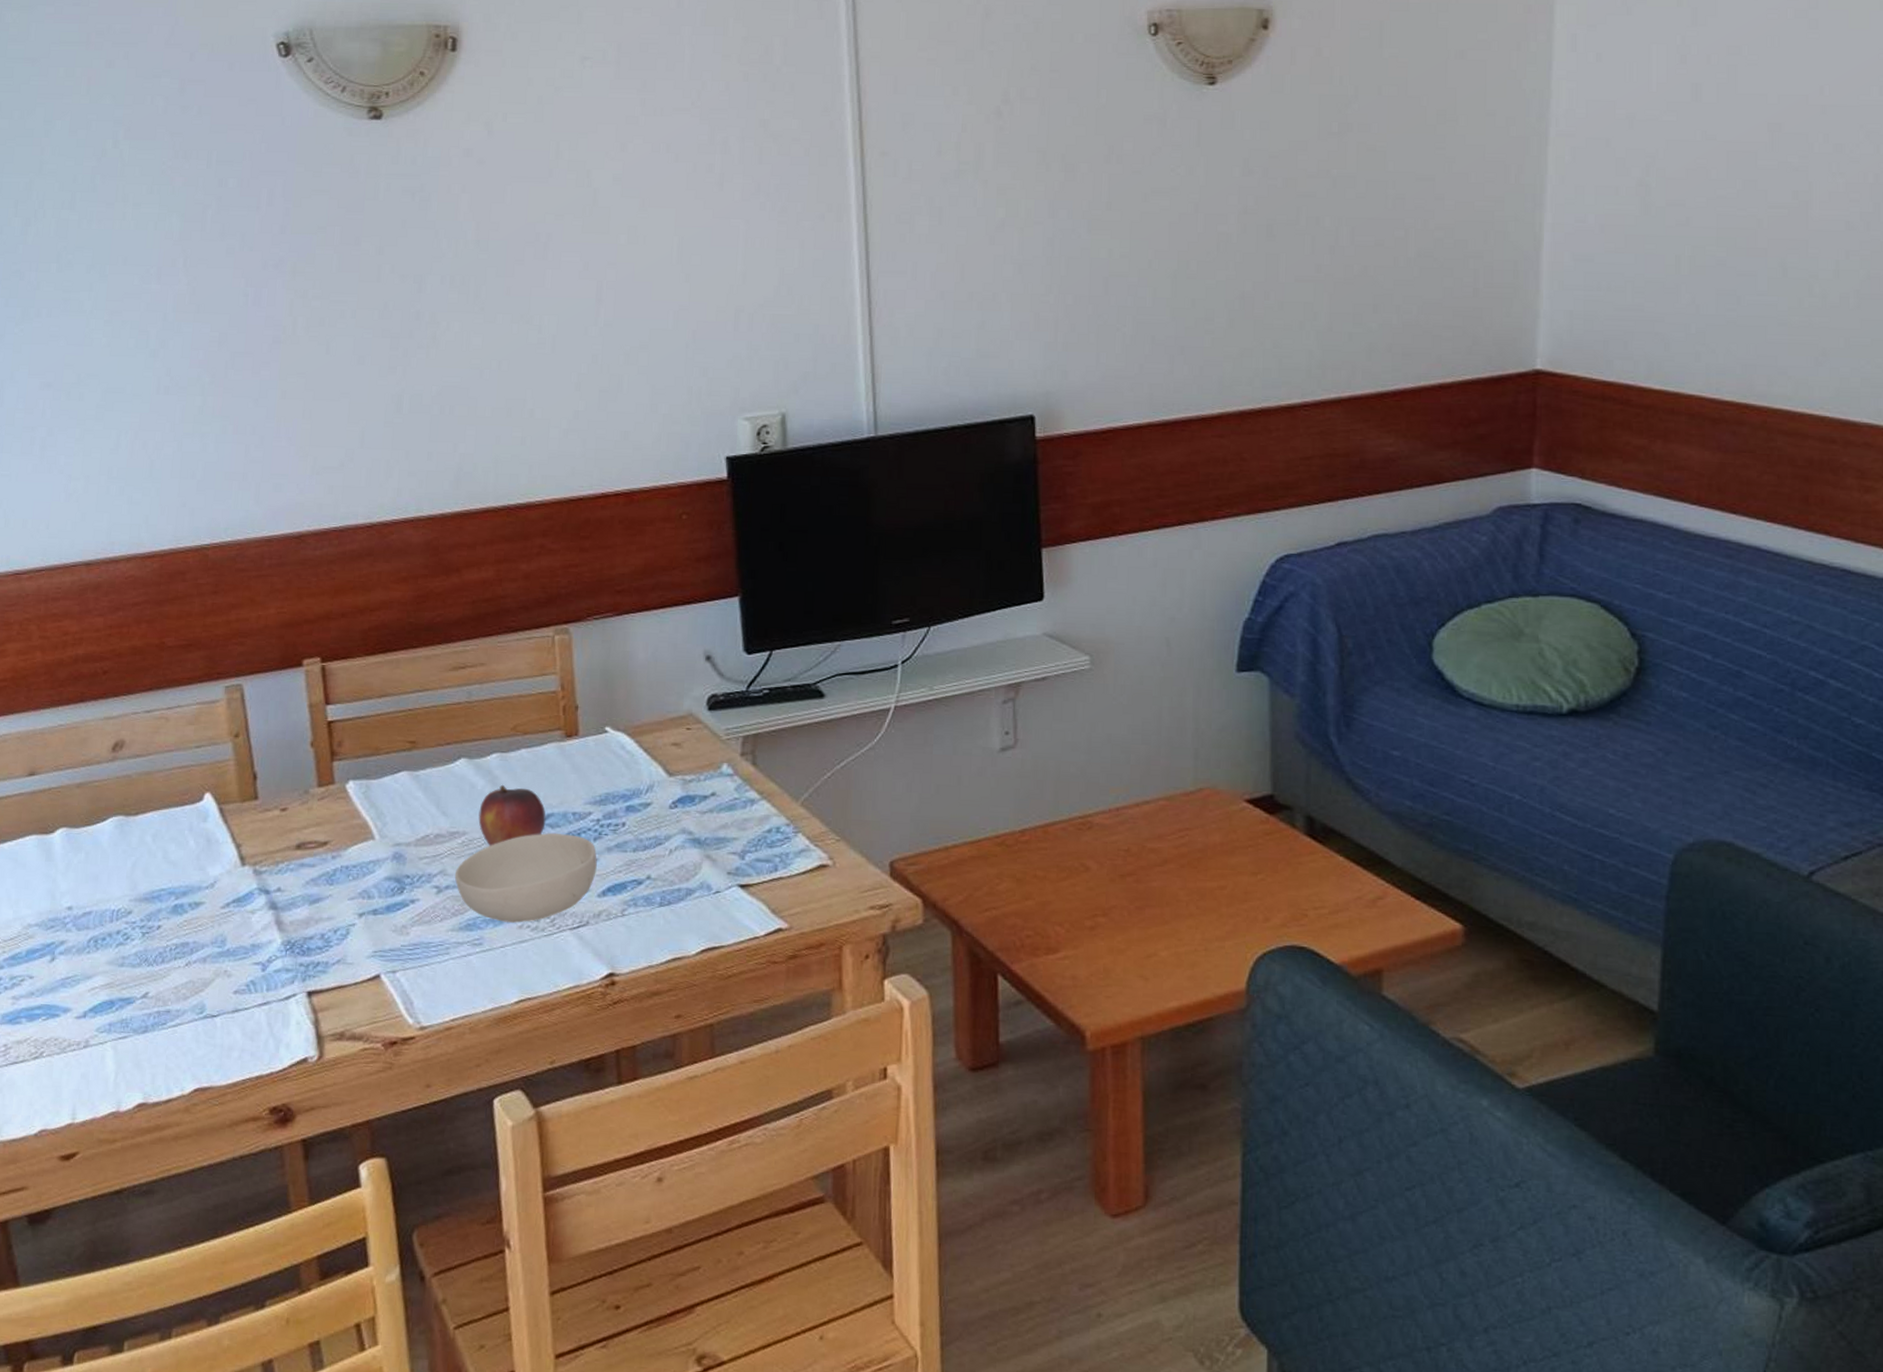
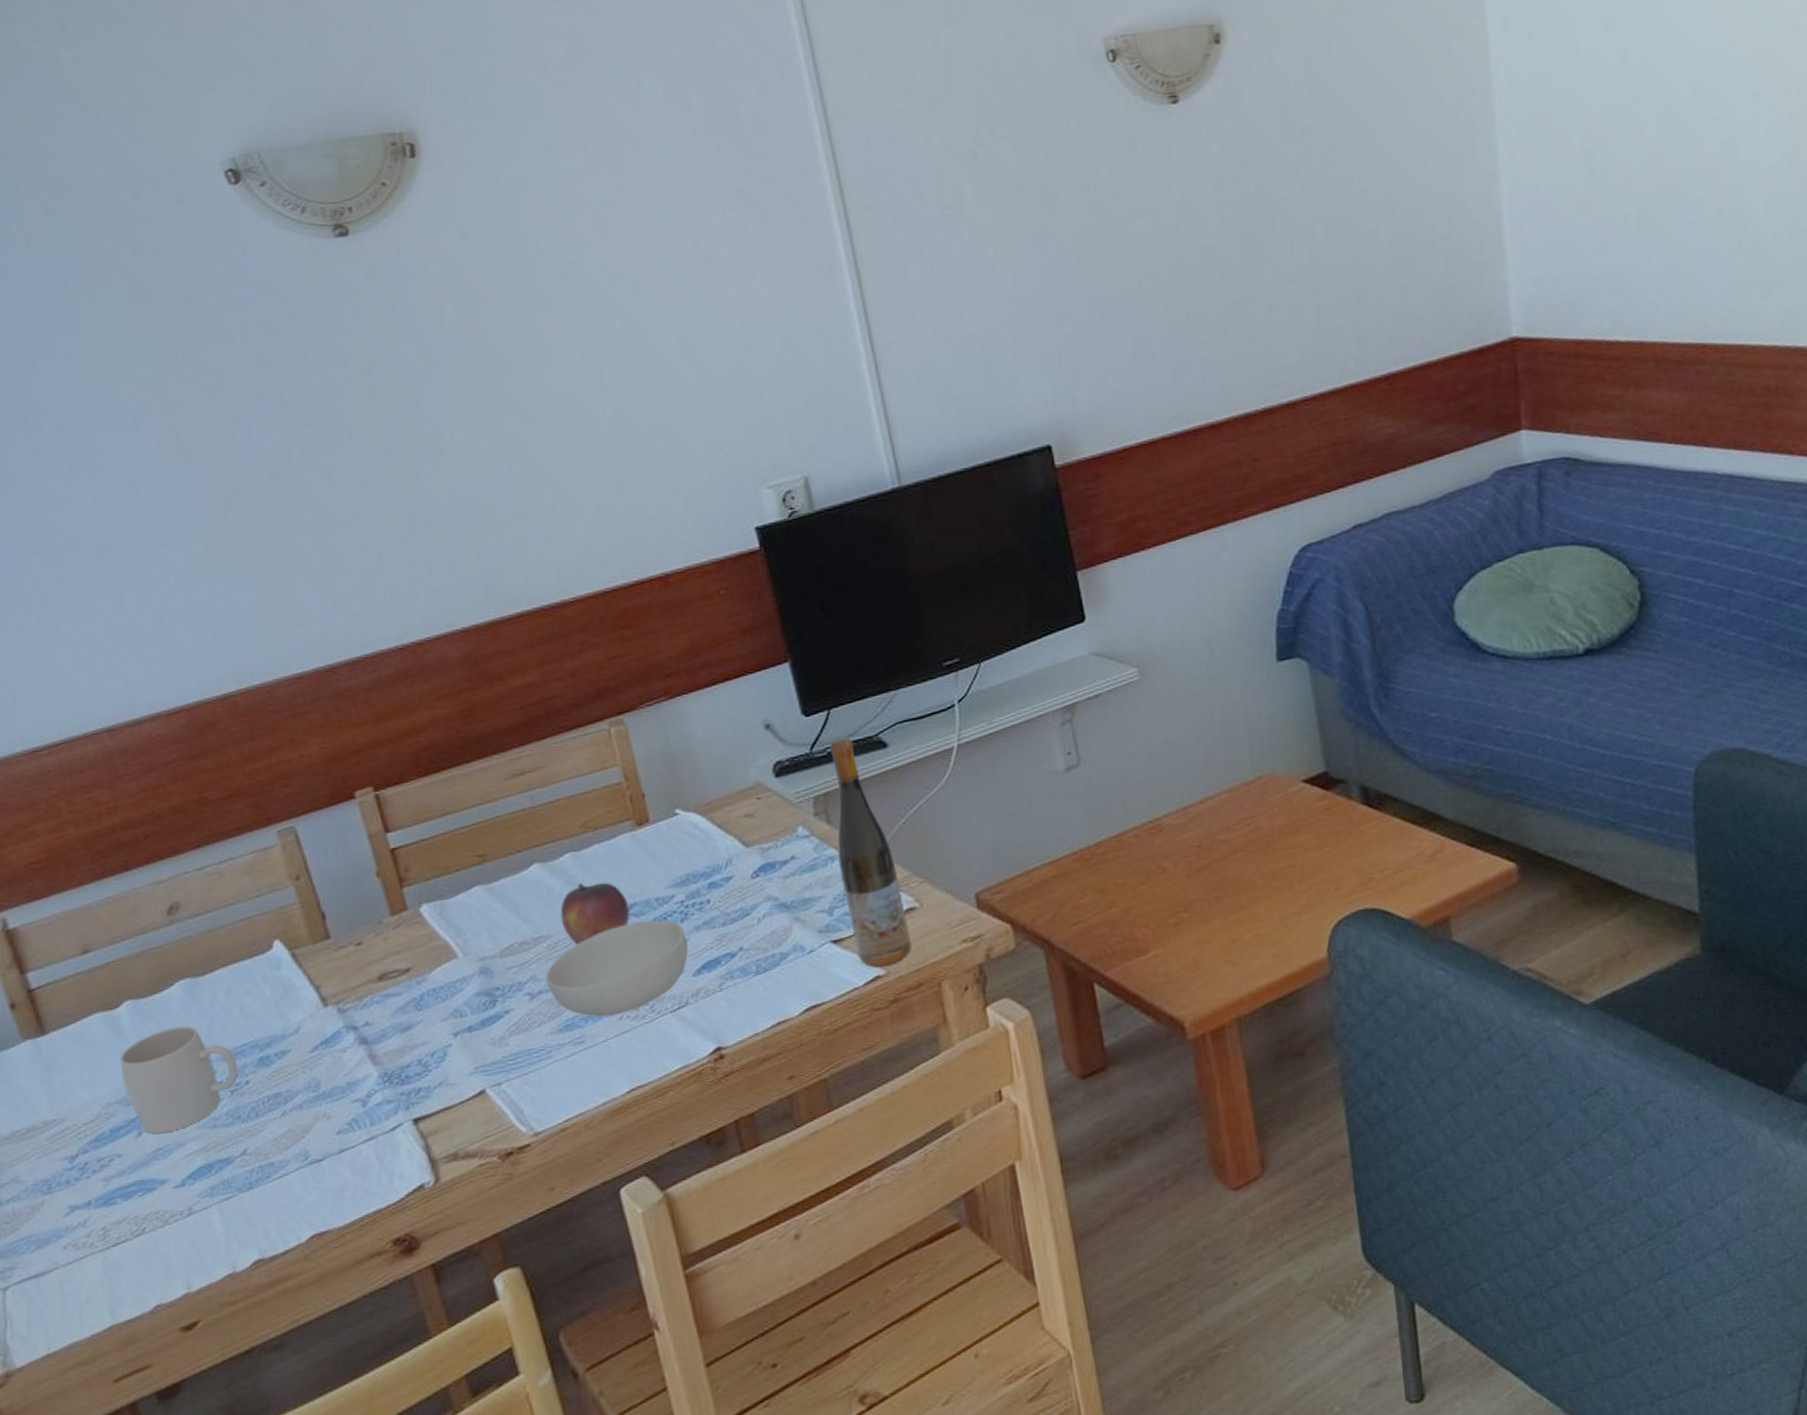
mug: none [45,861,153,963] -> present [120,1026,239,1134]
wine bottle: none [757,680,819,920] -> present [830,736,912,967]

